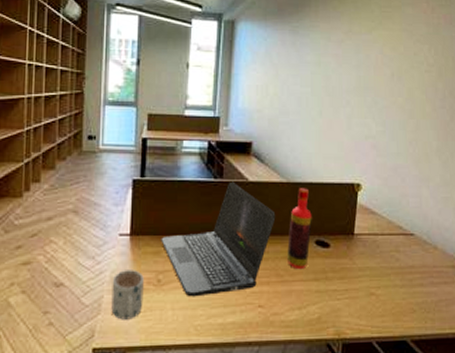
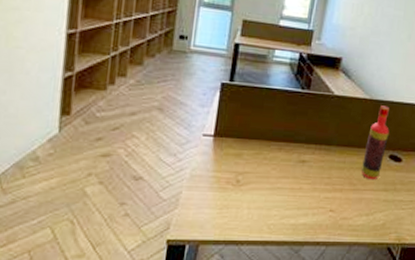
mug: present [111,270,144,320] -> none [188,169,224,215]
laptop computer: present [161,181,276,297] -> none [243,93,356,199]

